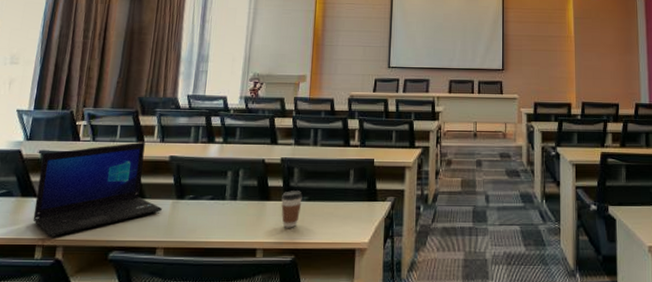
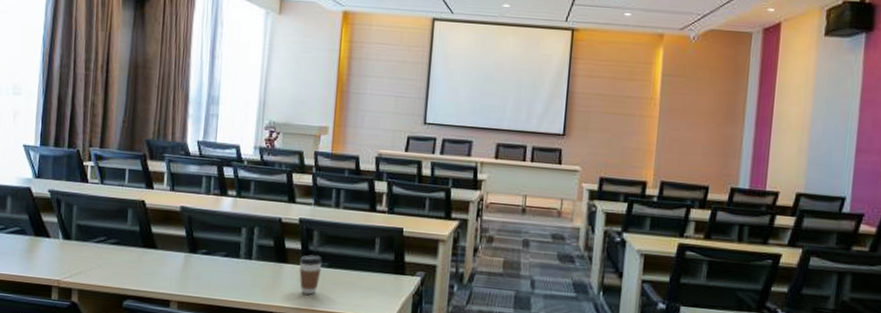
laptop: present [32,141,162,237] -> none [47,188,174,280]

